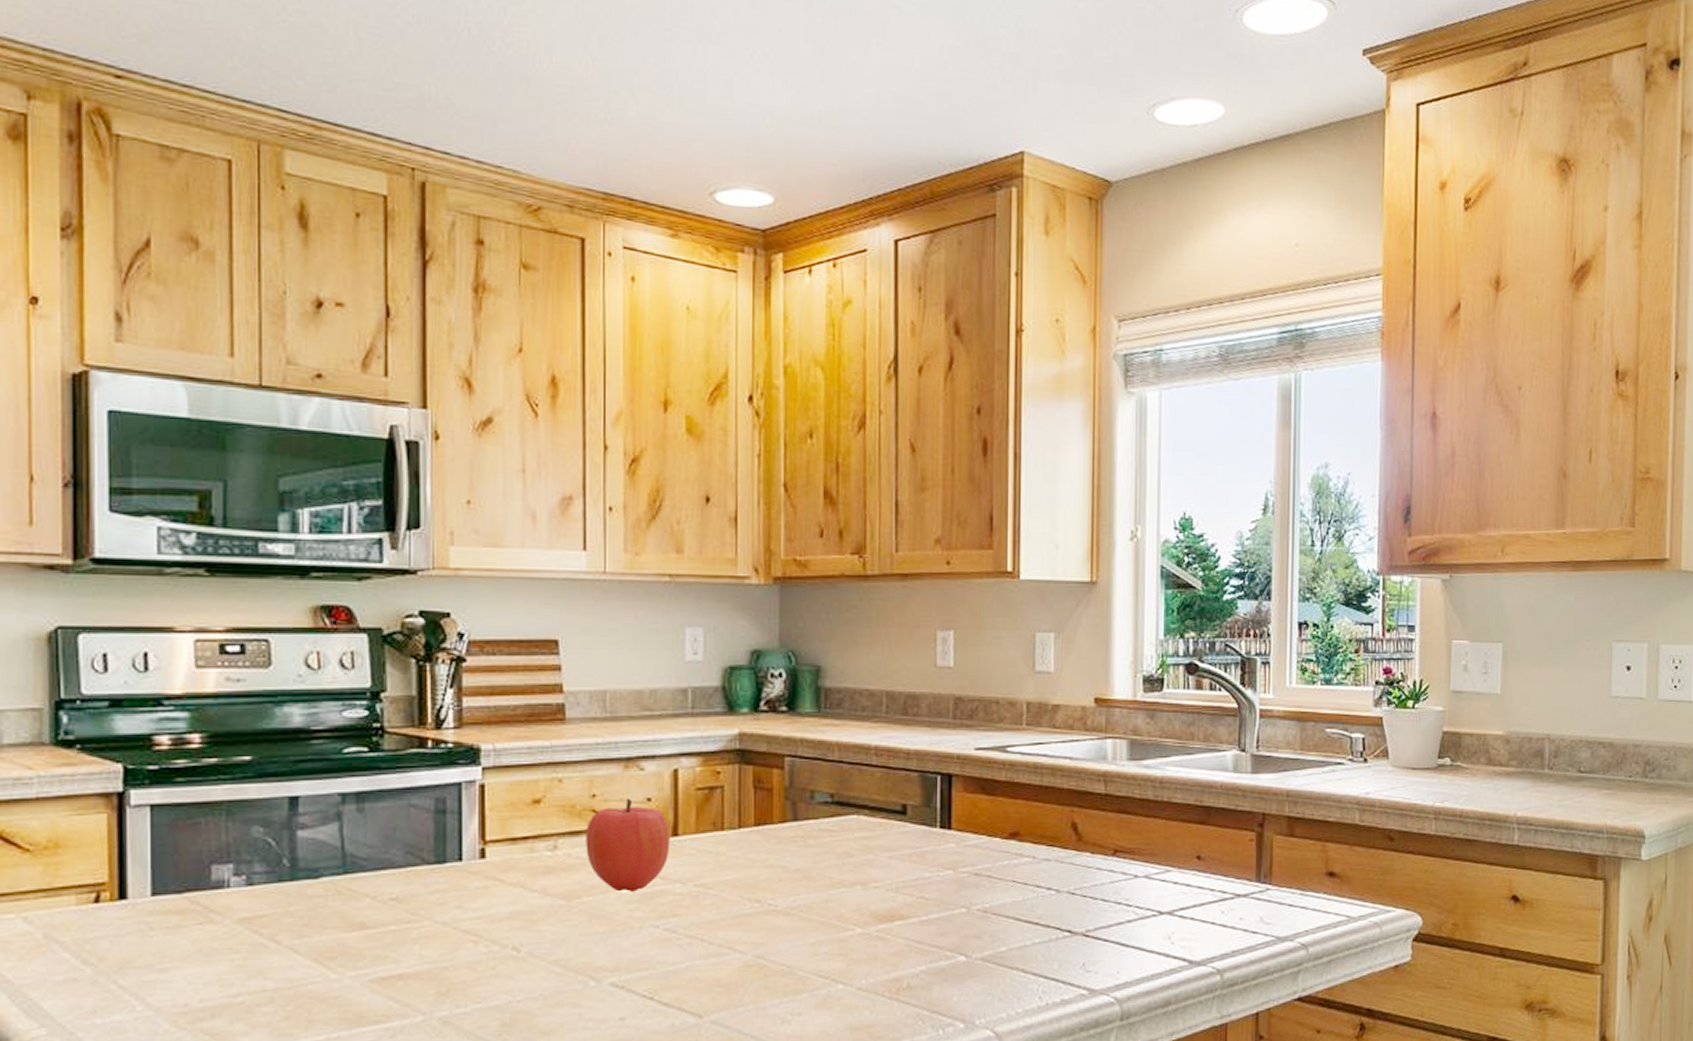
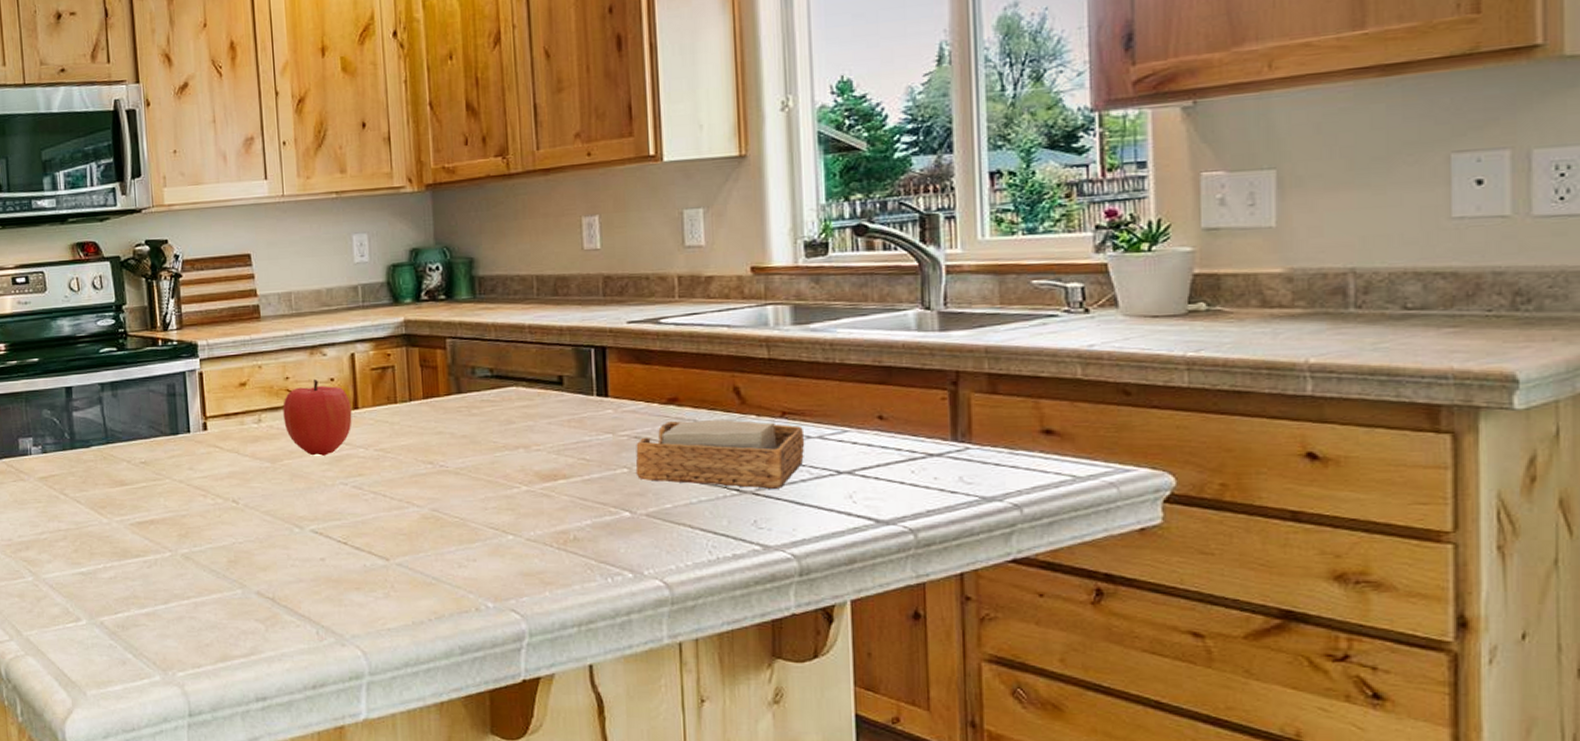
napkin holder: none [973,857,1133,930] -> present [635,419,805,489]

